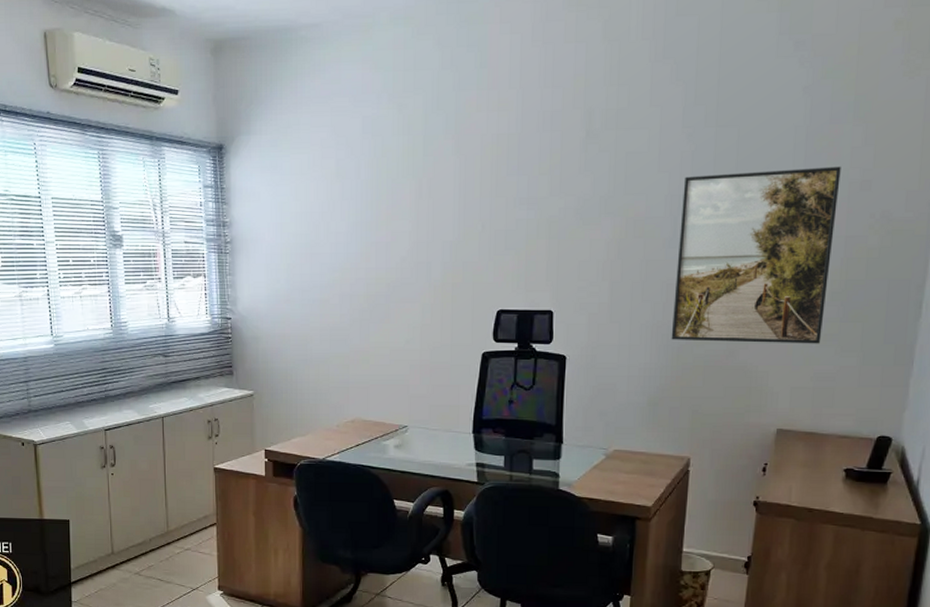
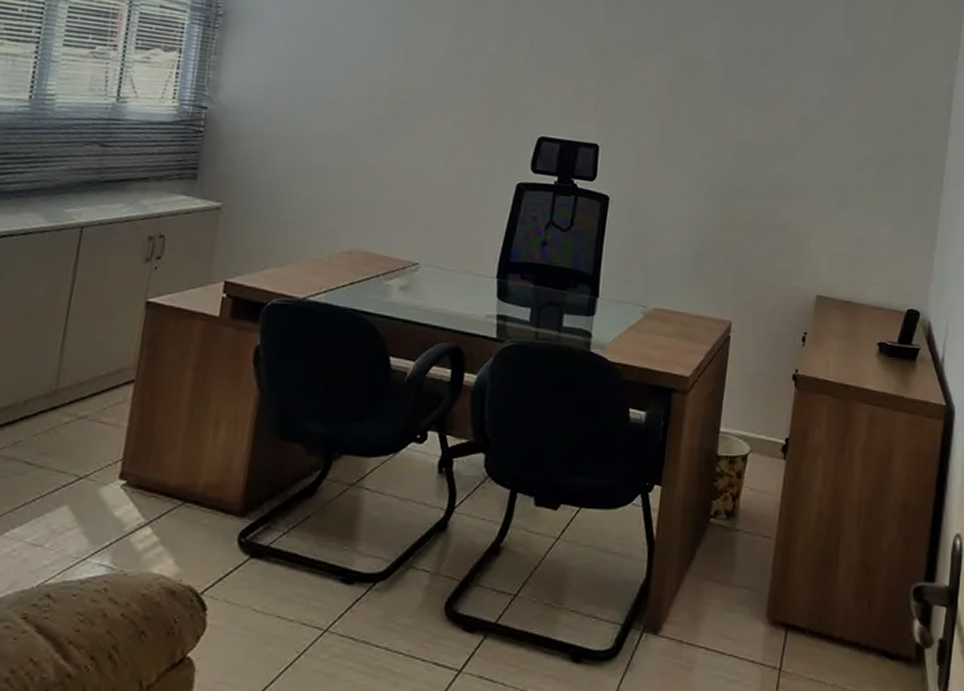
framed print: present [671,166,841,344] -> none [718,25,875,209]

